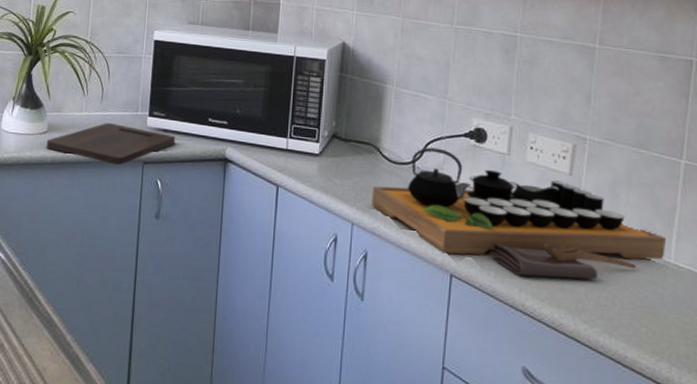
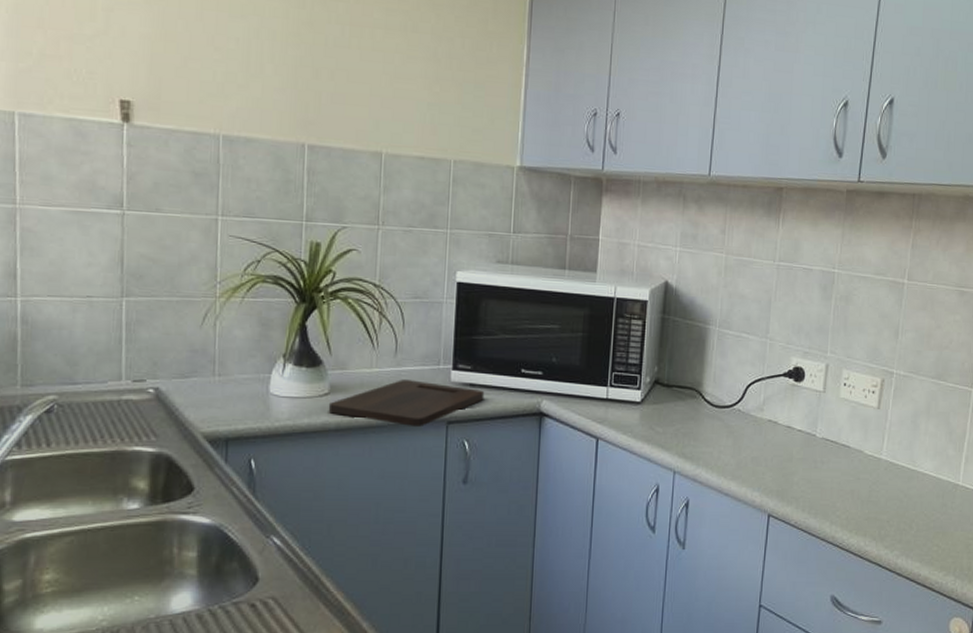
tea set: present [372,147,666,280] -> none [694,389,956,509]

